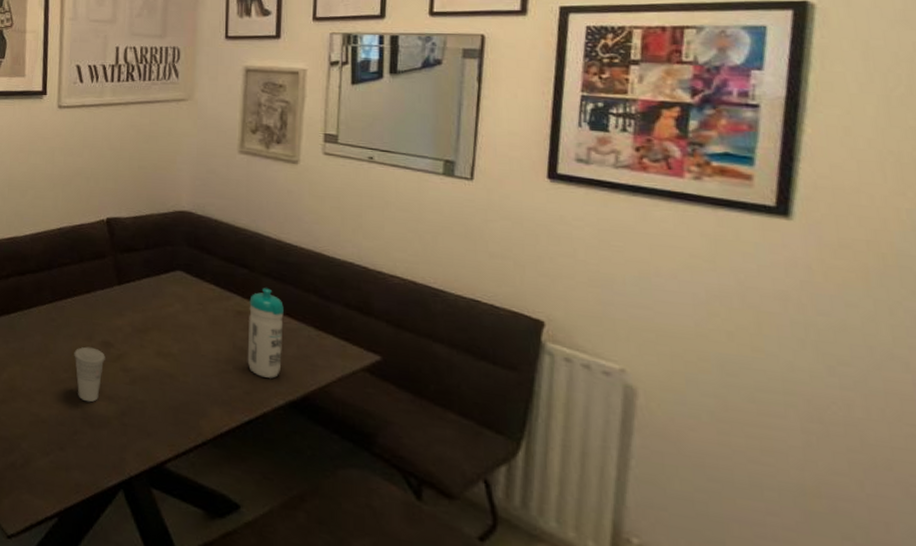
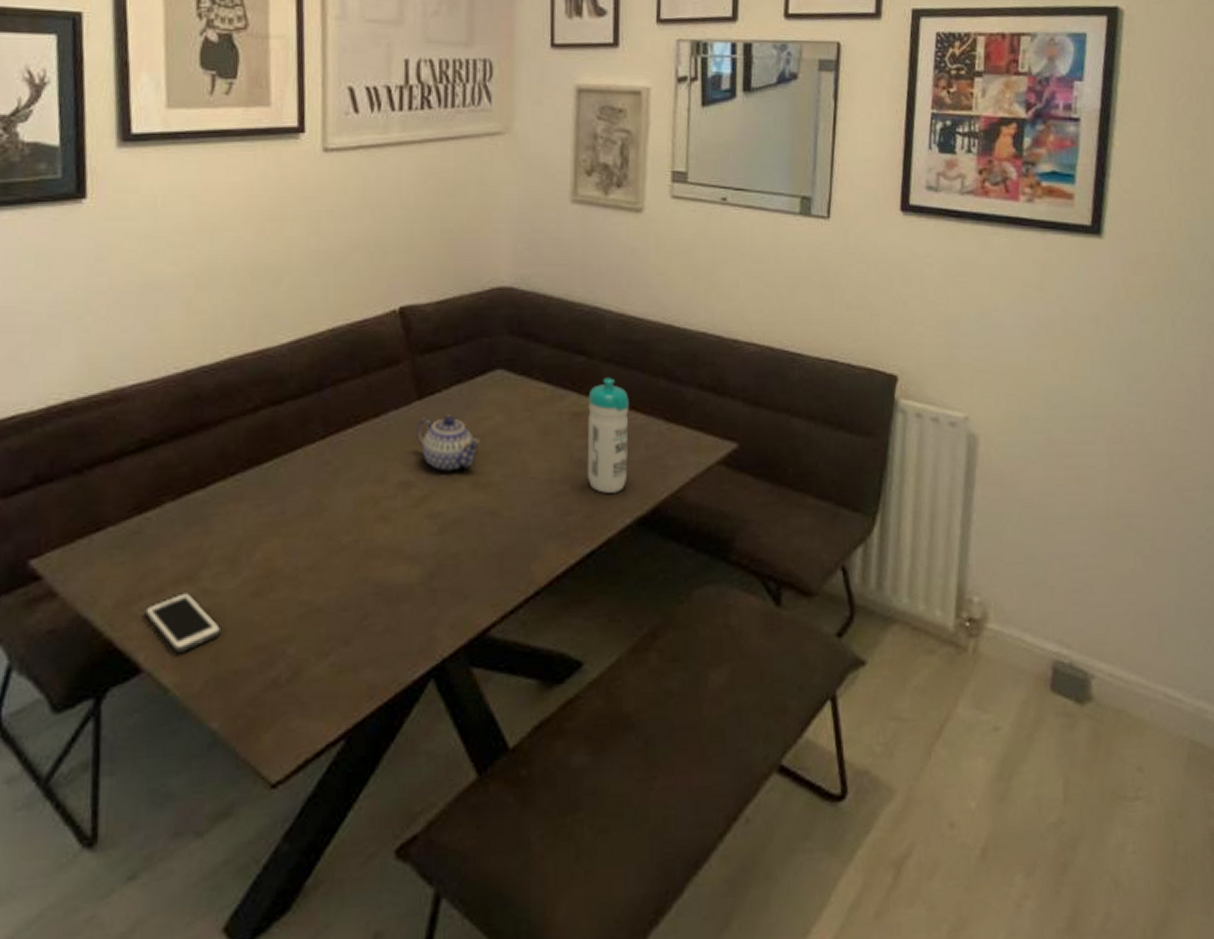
cup: present [74,346,105,403] -> none [359,492,404,570]
teapot: none [116,298,163,341] -> present [417,414,480,471]

